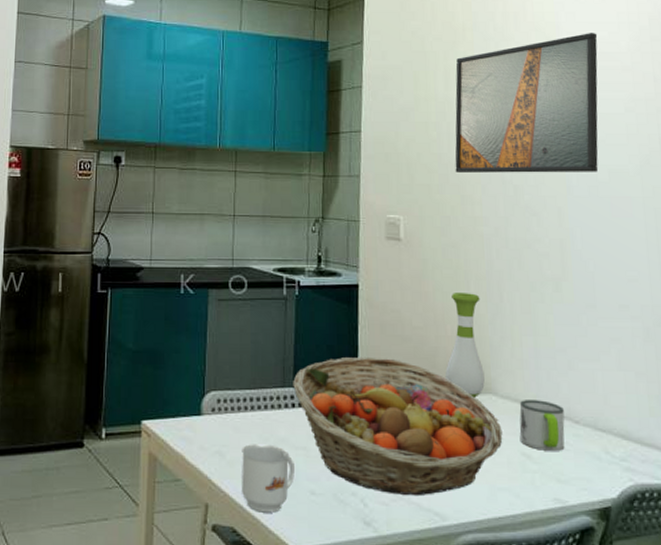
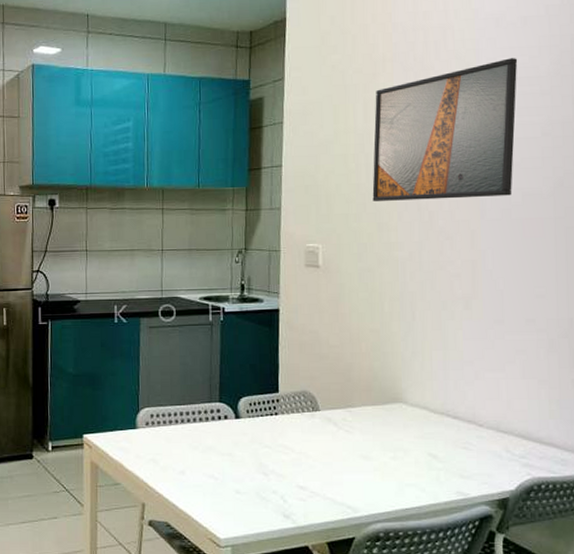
mug: present [242,444,294,513] -> none [173,452,221,509]
fruit basket: present [293,356,503,495] -> none [219,373,411,492]
vase: present [445,293,485,398] -> none [360,313,396,407]
mug: present [519,400,565,452] -> none [427,407,469,452]

